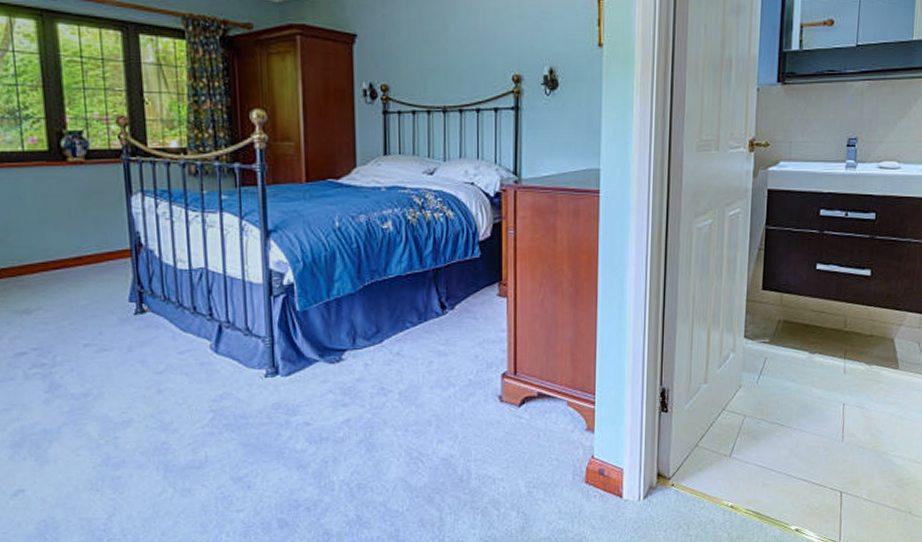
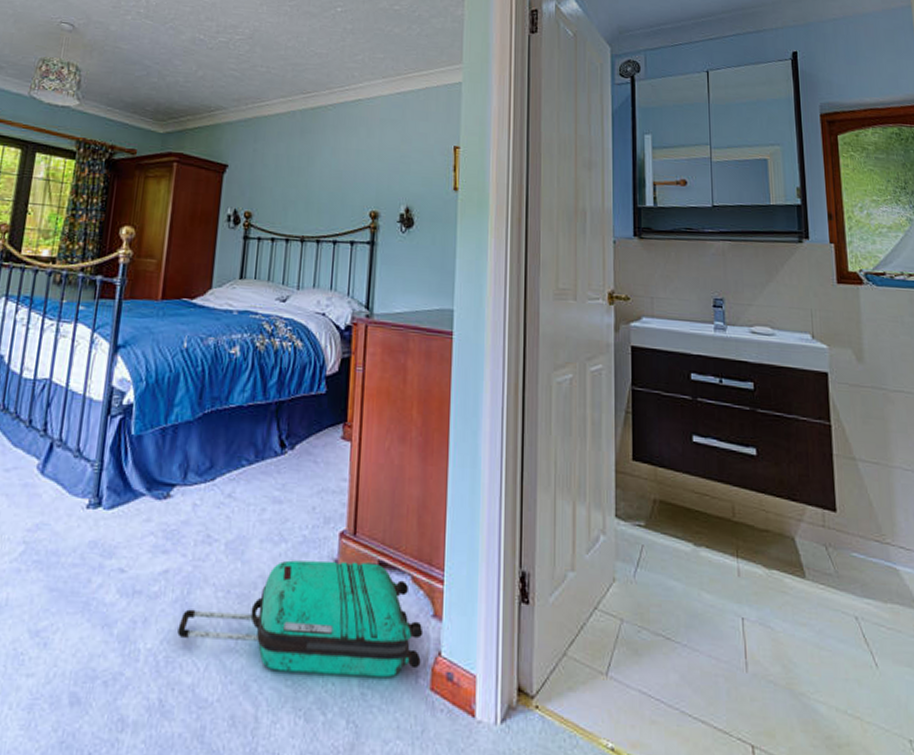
suitcase: none [365,395,579,484] -> present [177,560,424,678]

